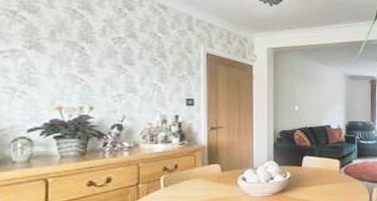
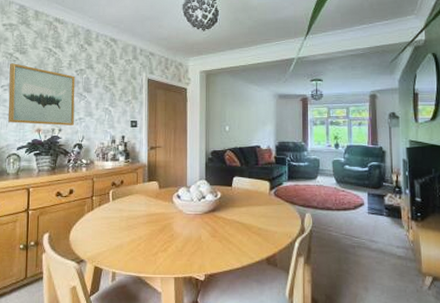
wall art: none [11,24,112,103] -> present [8,63,76,126]

